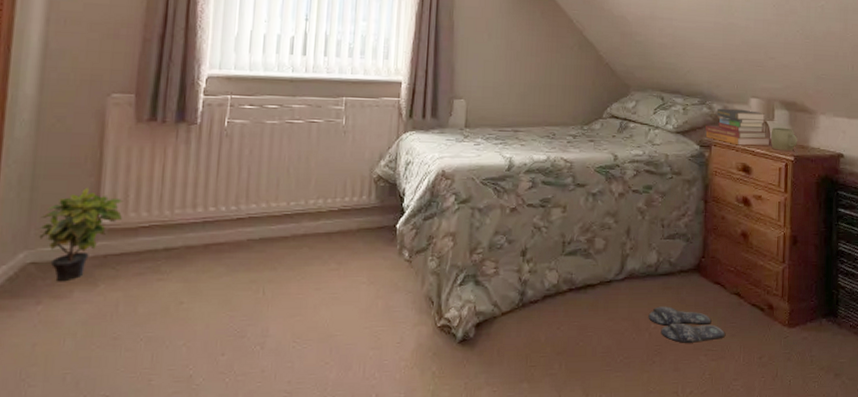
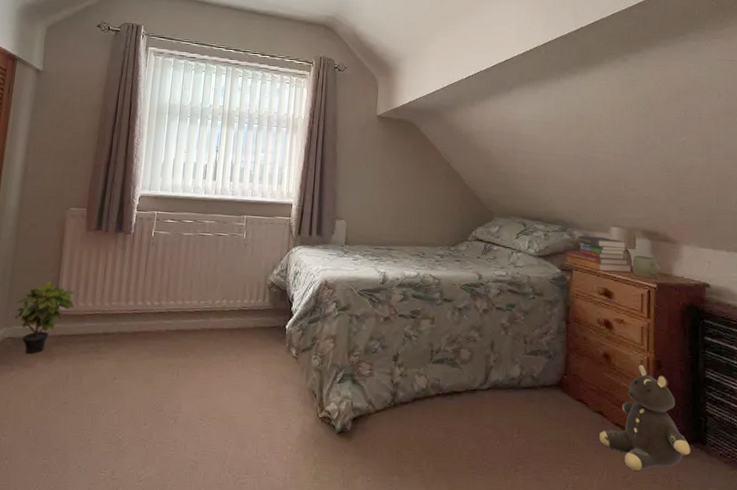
slippers: present [648,306,725,343] -> none [511,417,588,456]
teddy bear: none [737,241,823,350] -> present [600,364,690,471]

